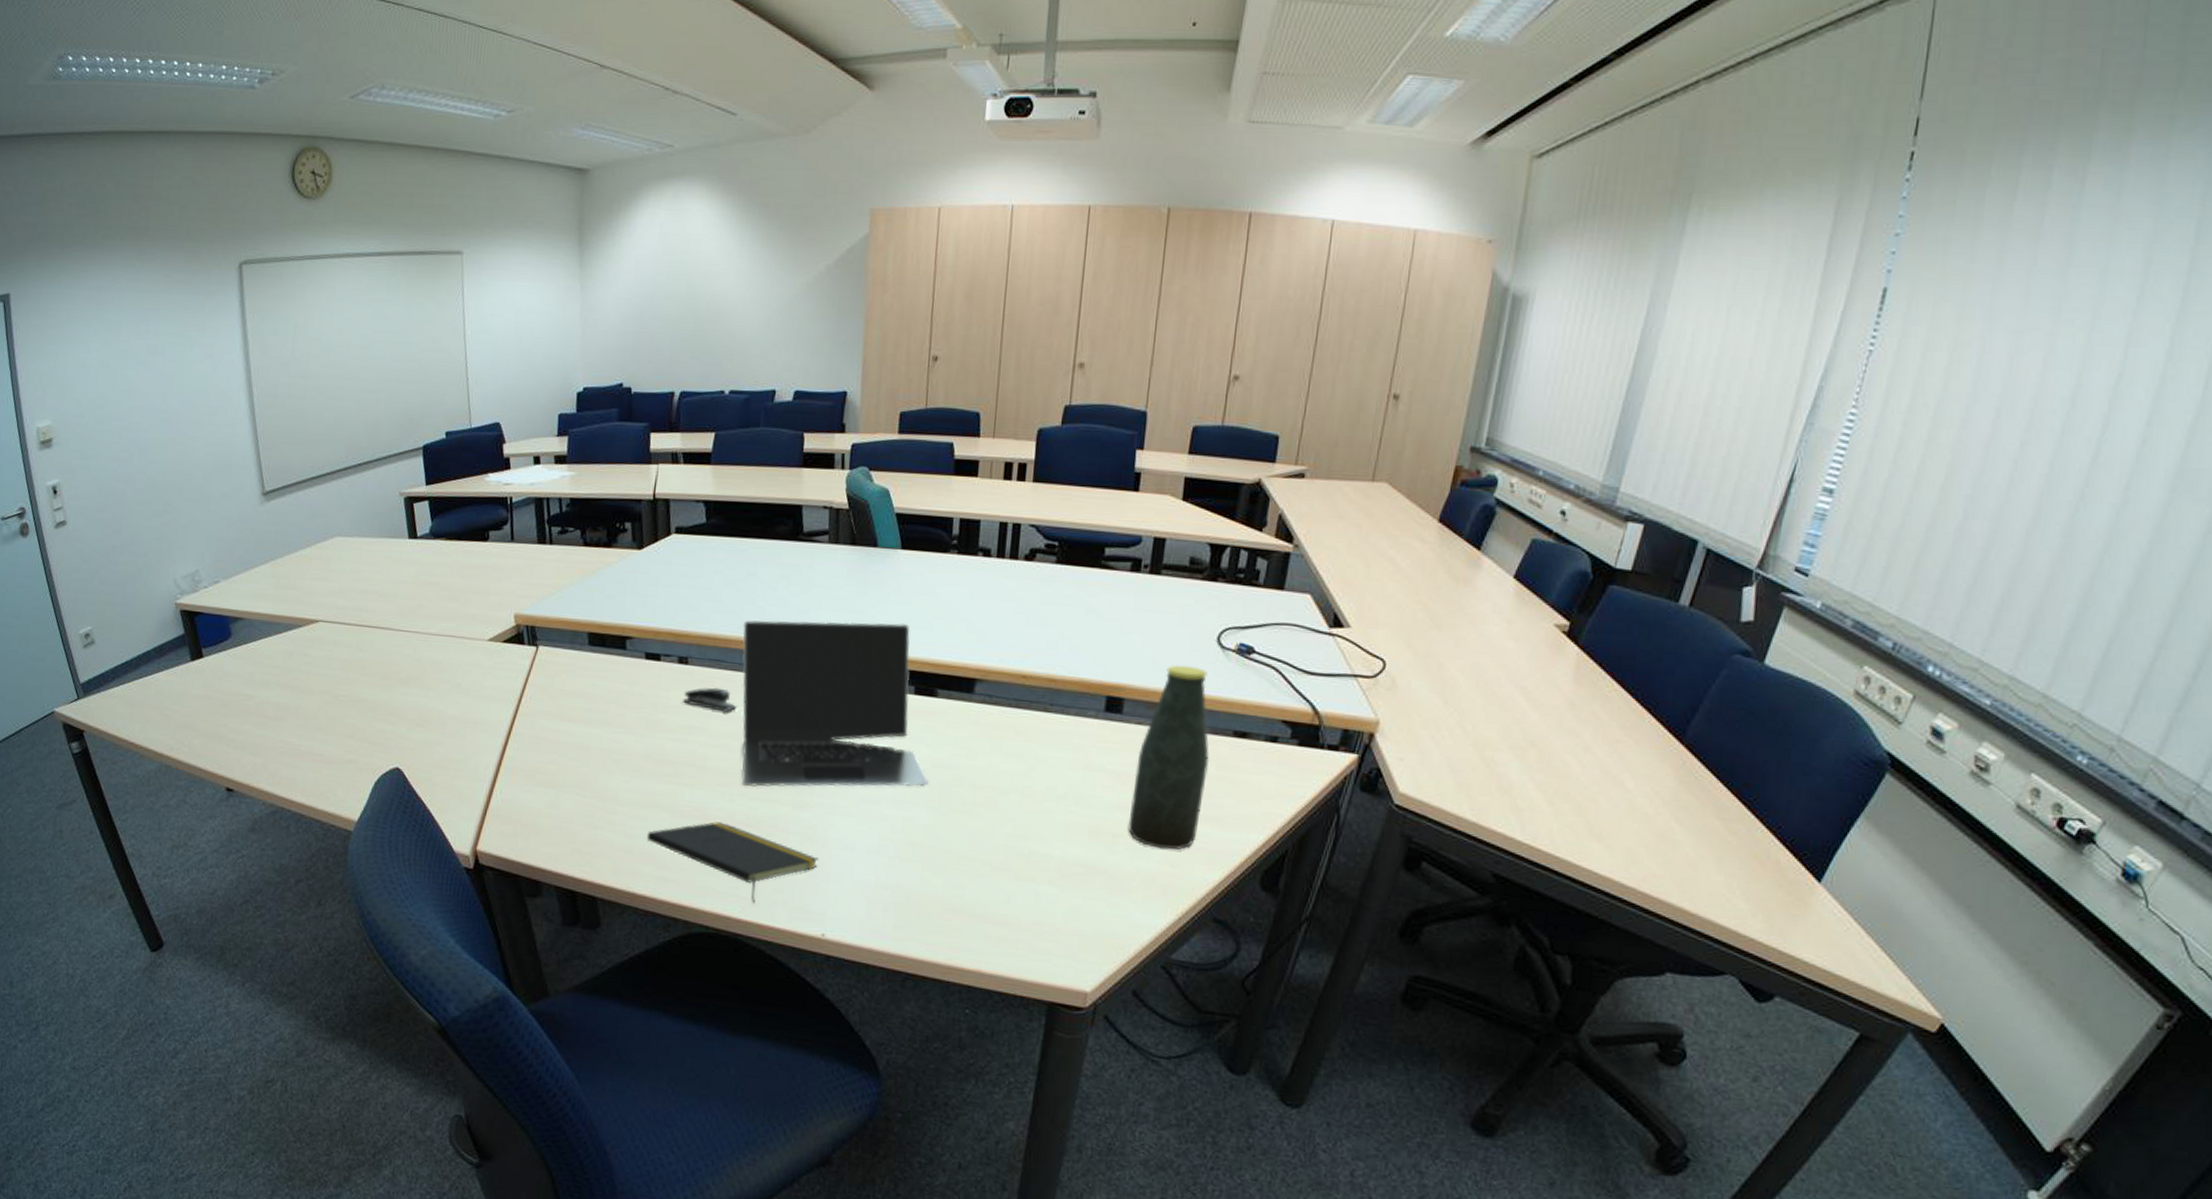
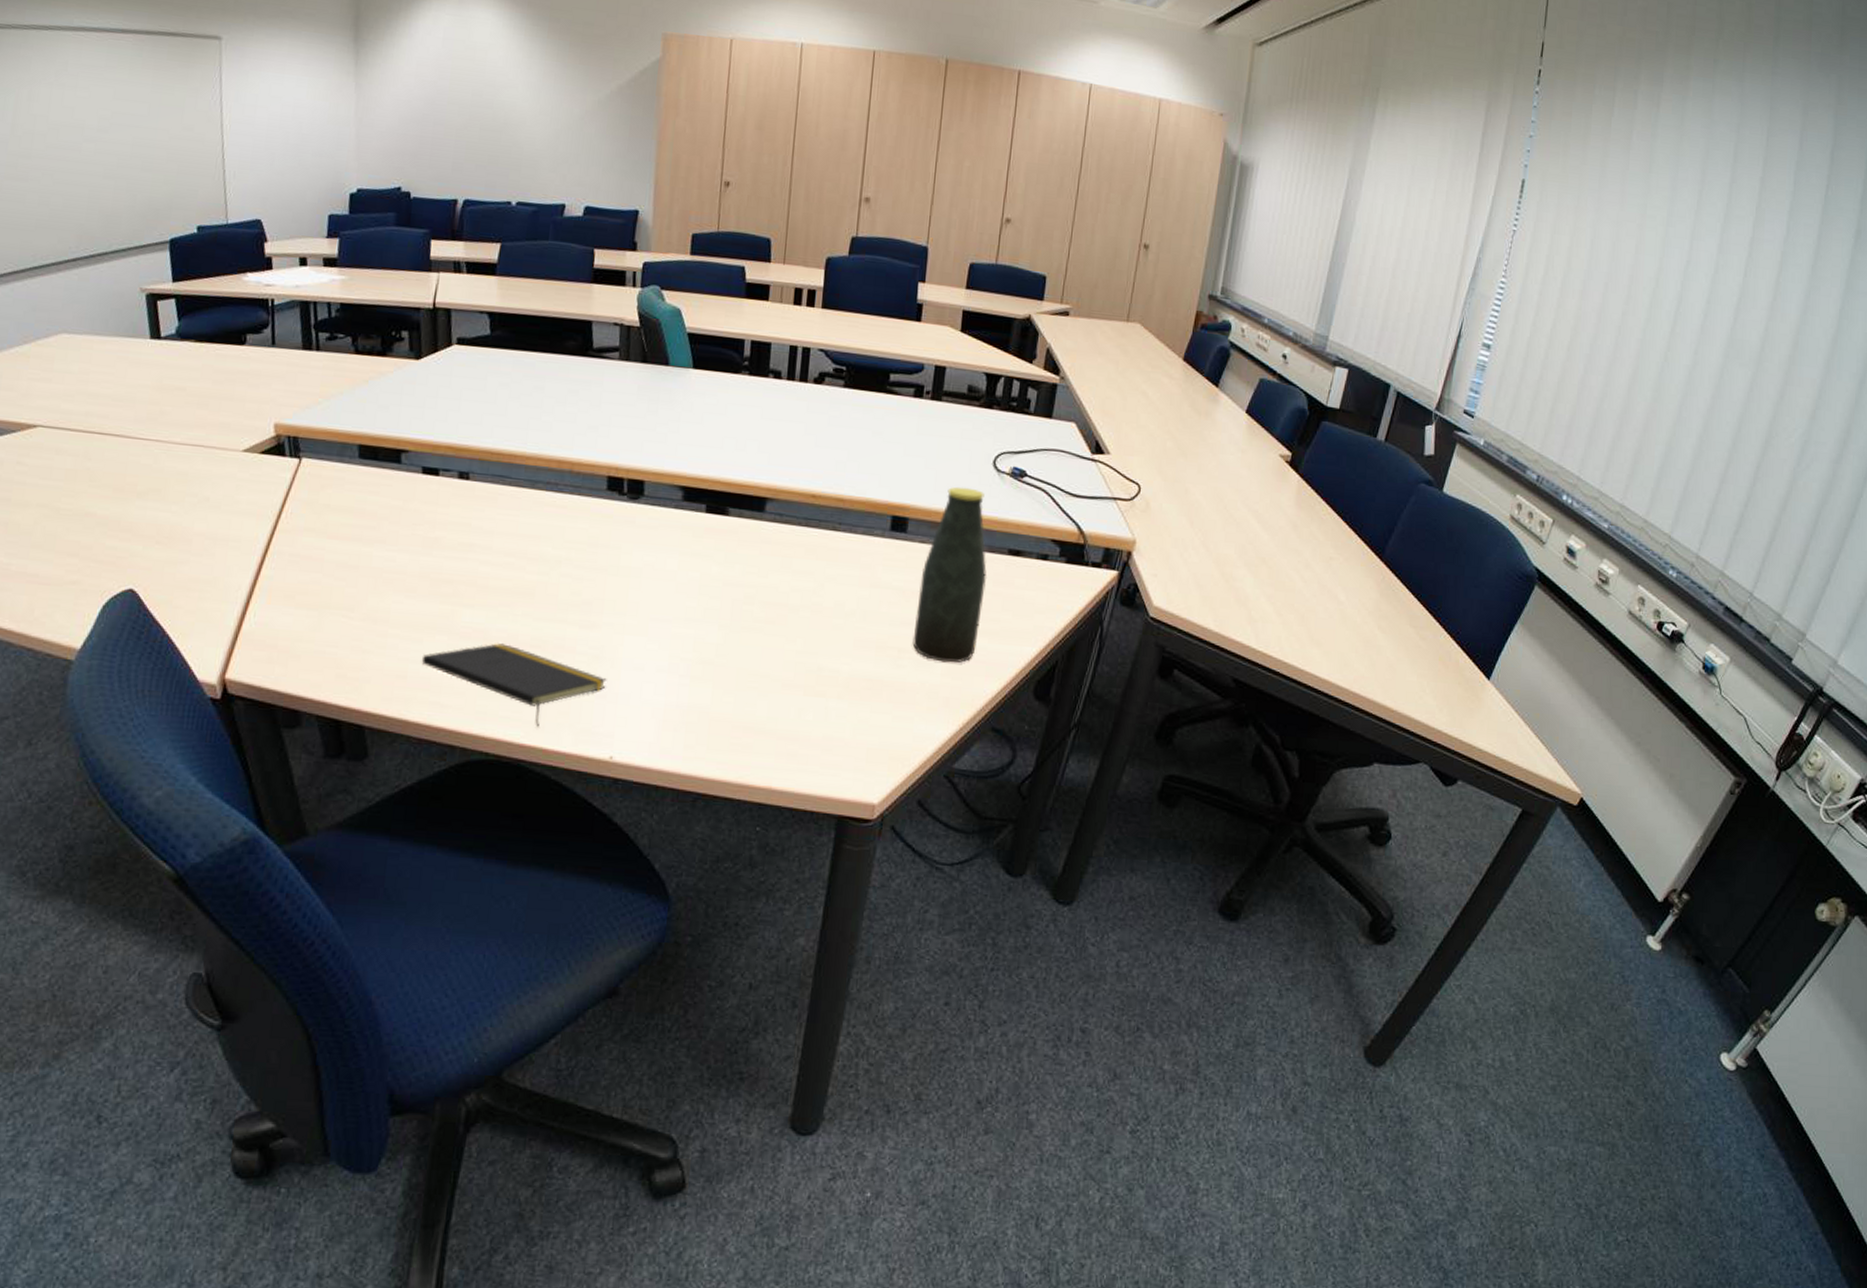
stapler: present [683,687,737,713] -> none [463,504,522,531]
laptop: present [741,620,928,788] -> none [525,435,719,607]

